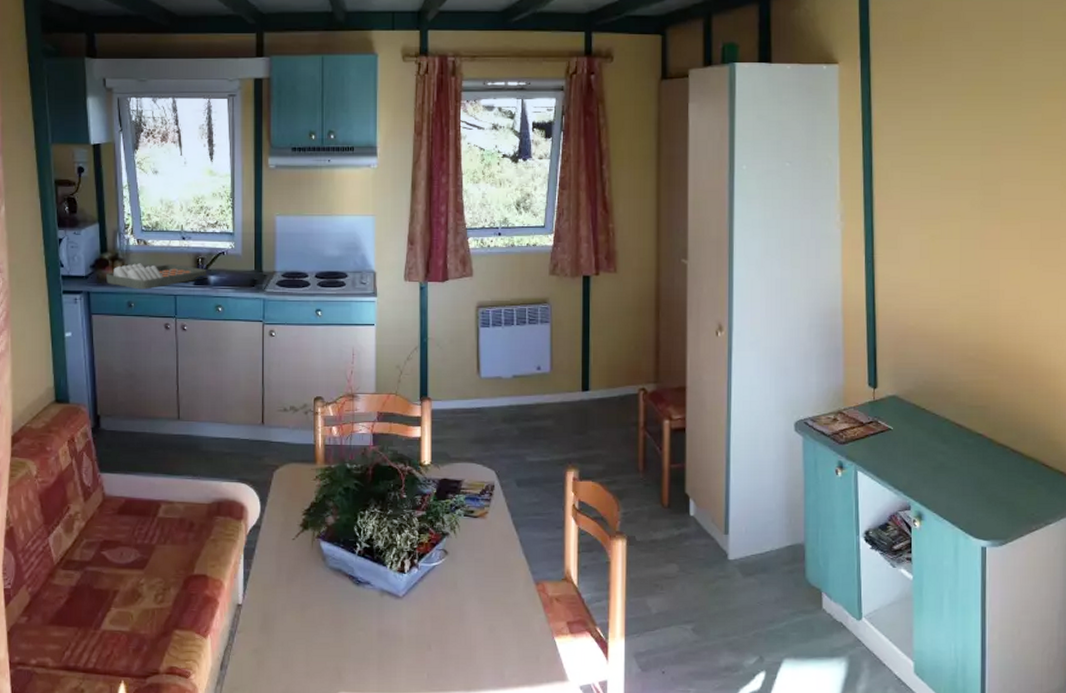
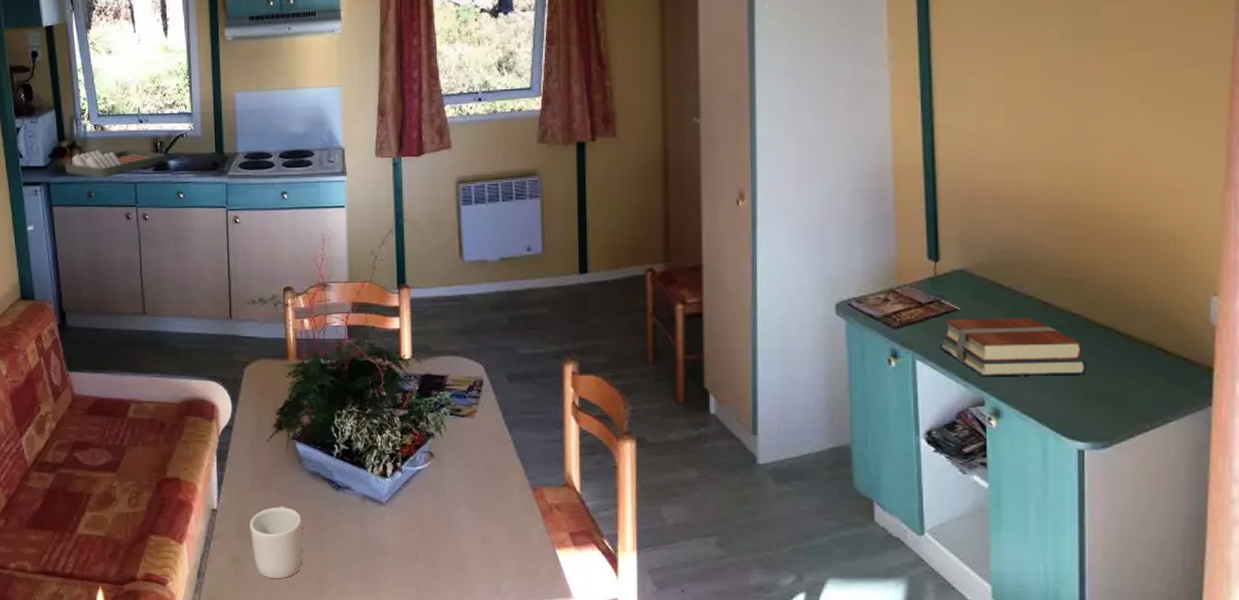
mug: none [273,600,323,670] -> present [249,505,303,579]
books: none [876,436,990,486] -> present [940,318,1088,377]

